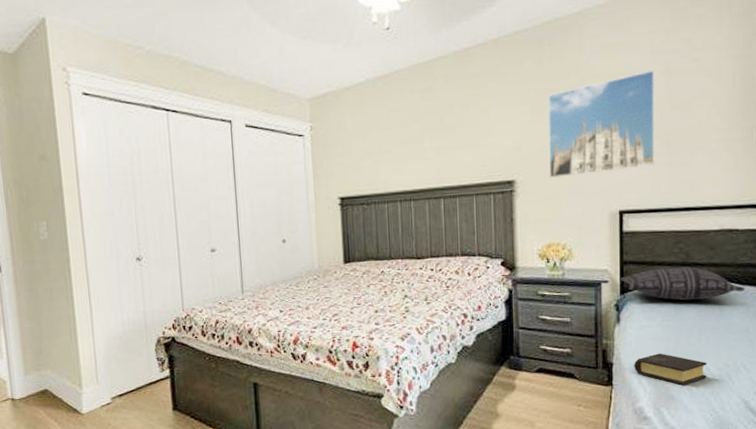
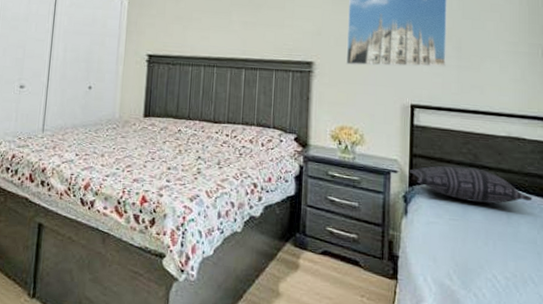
book: present [634,353,707,386] -> none [420,252,494,291]

